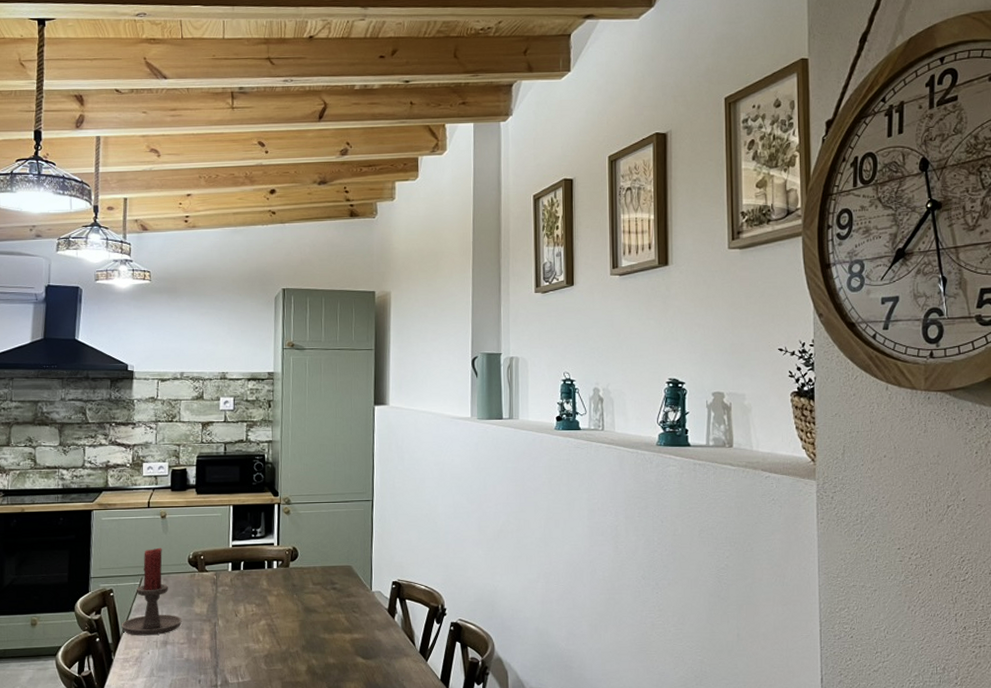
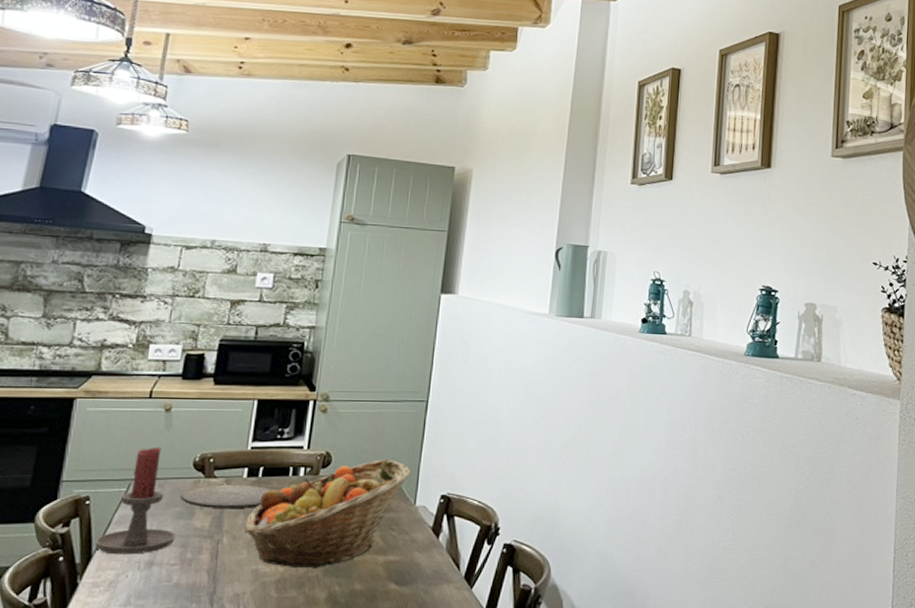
plate: none [181,577,252,598] -> present [180,484,271,509]
fruit basket: none [235,551,366,645] -> present [245,458,411,568]

